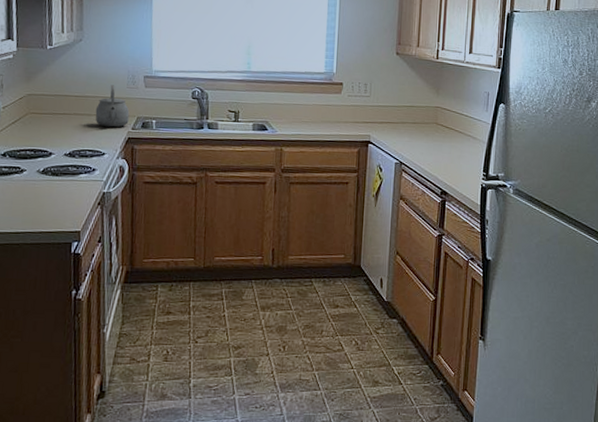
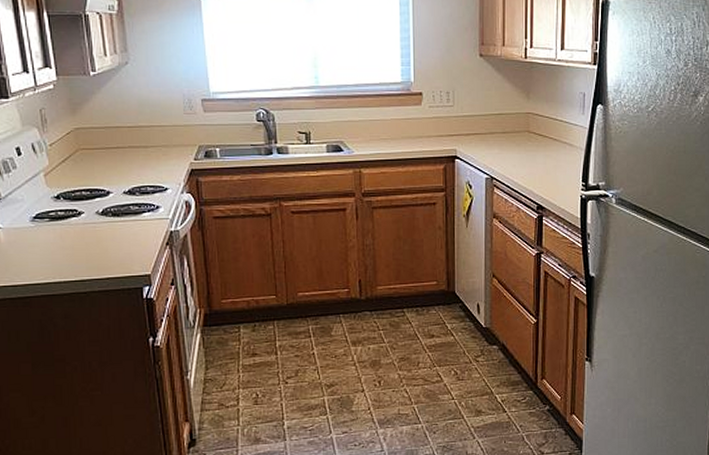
tea kettle: present [95,85,130,128] -> none [152,112,190,159]

